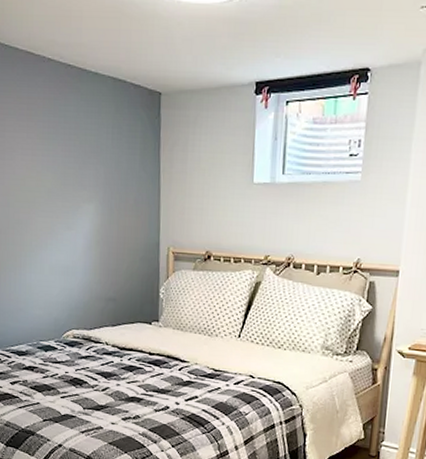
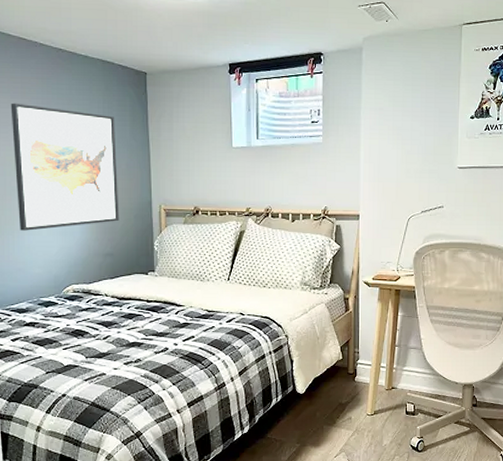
wall art: none [16,126,125,269] -> present [10,103,119,231]

